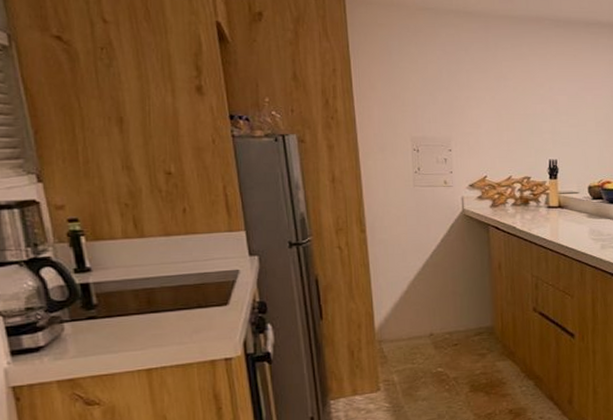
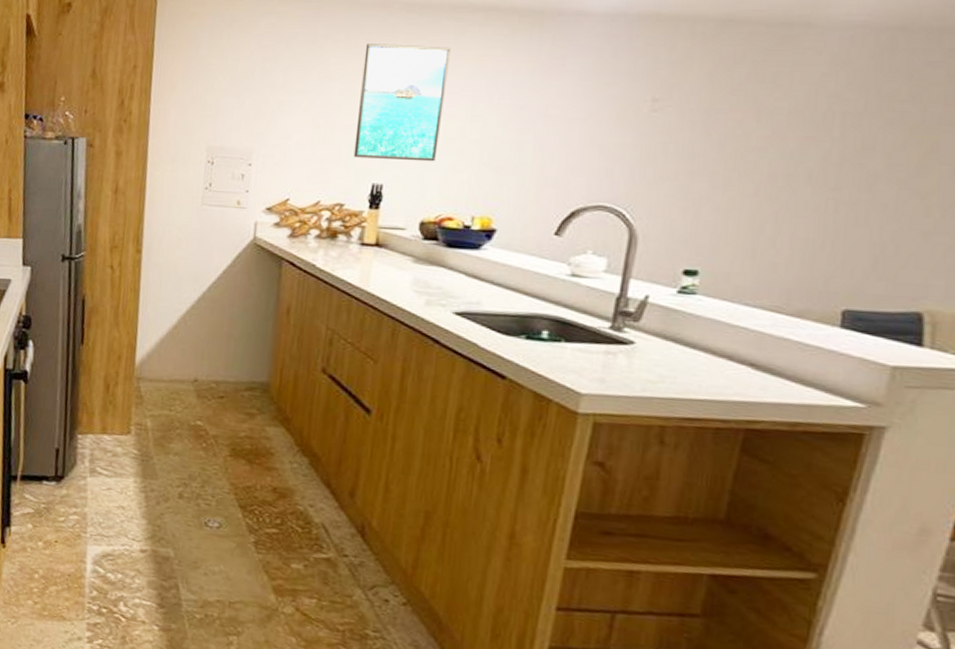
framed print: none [528,51,593,141] -> present [353,44,450,162]

